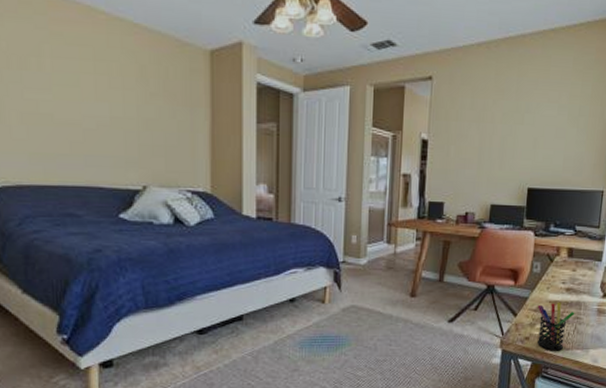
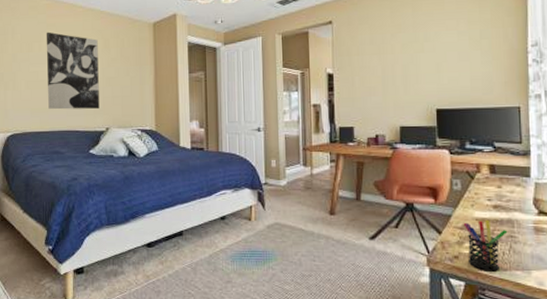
wall art: none [48,43,133,161] -> present [46,32,99,110]

